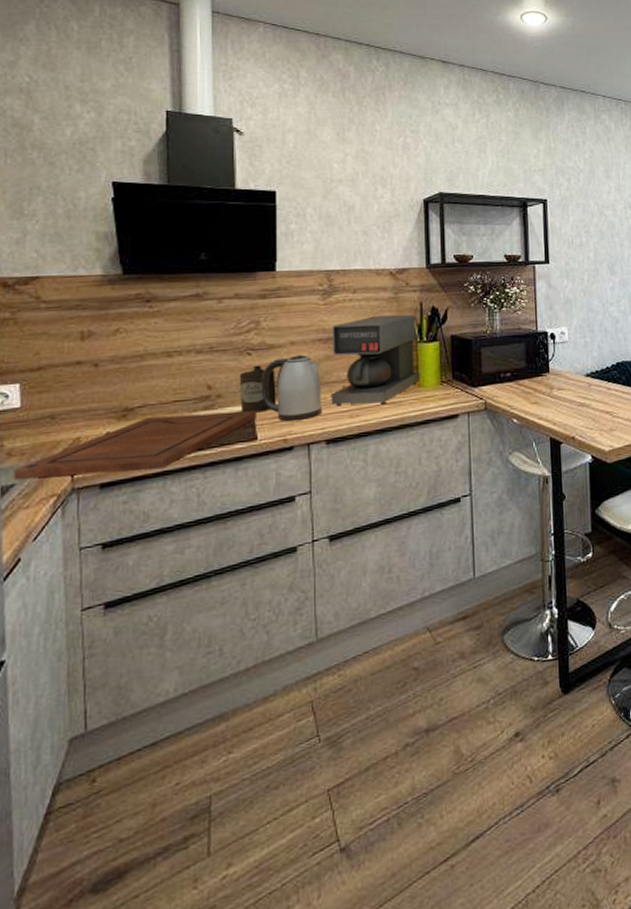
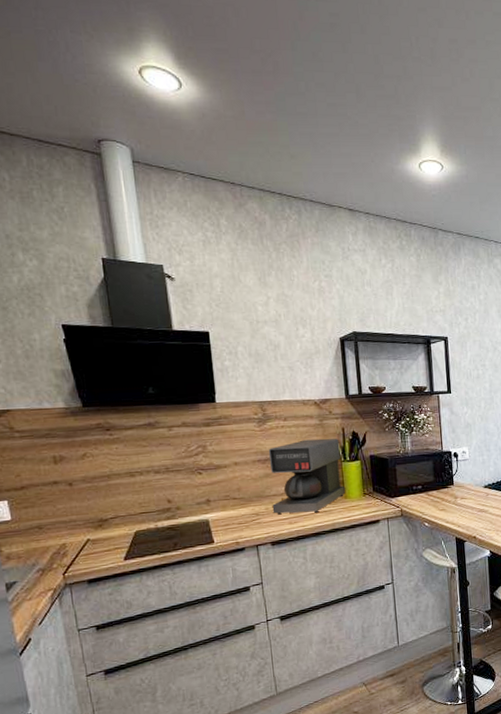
cutting board: present [14,410,258,481] -> none [14,520,212,579]
canister: present [239,365,277,413] -> none [193,482,227,522]
kettle: present [261,355,322,421] -> none [212,473,266,528]

